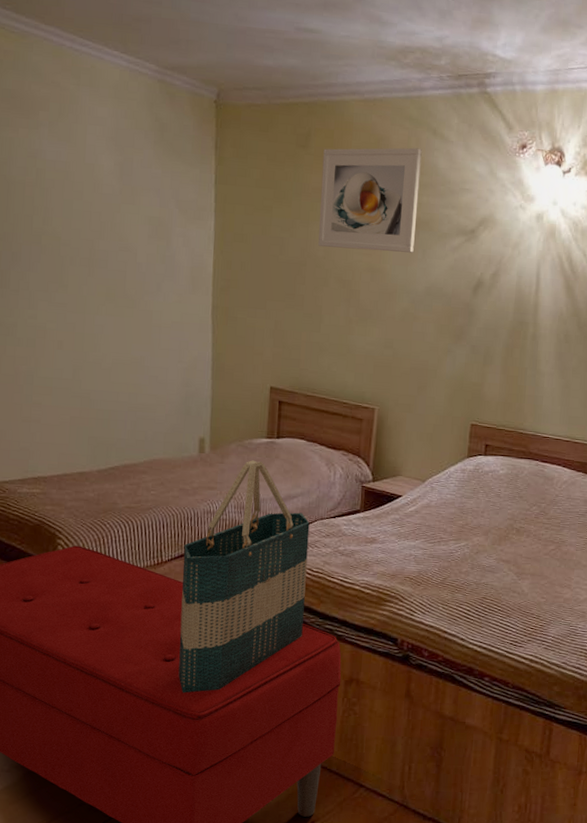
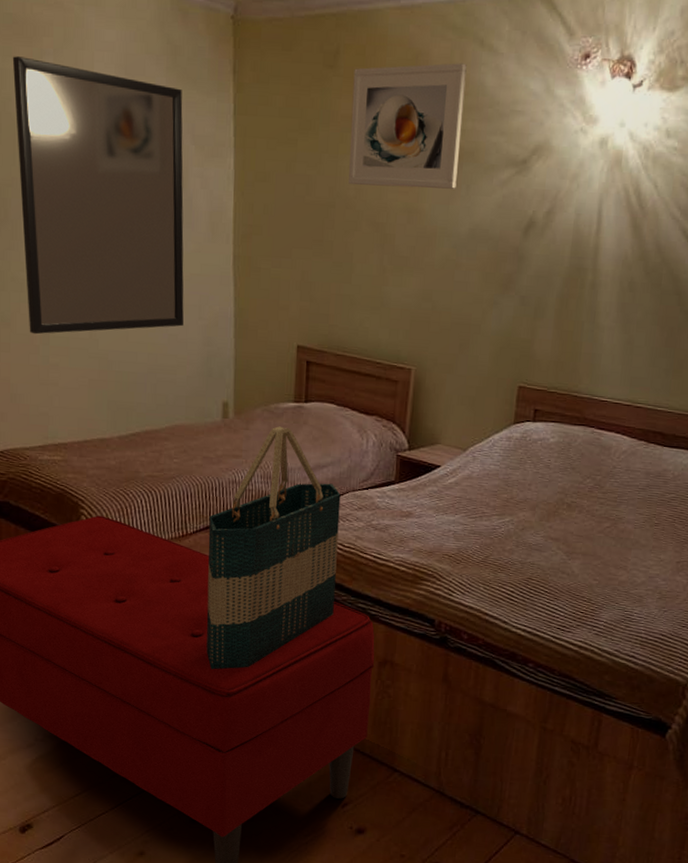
home mirror: none [9,126,168,375] -> present [12,56,184,335]

